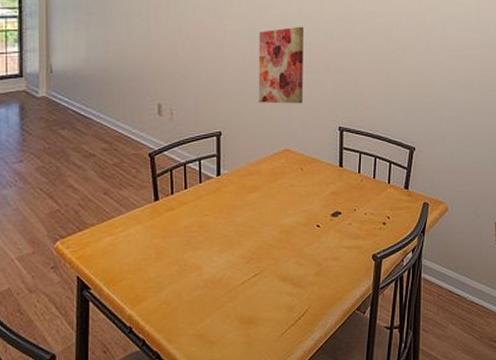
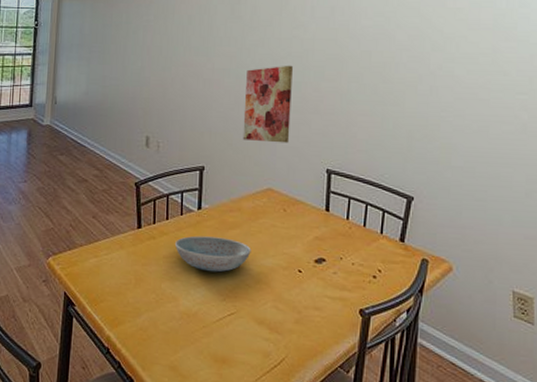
dish: none [196,201,272,237] -> present [175,235,251,272]

